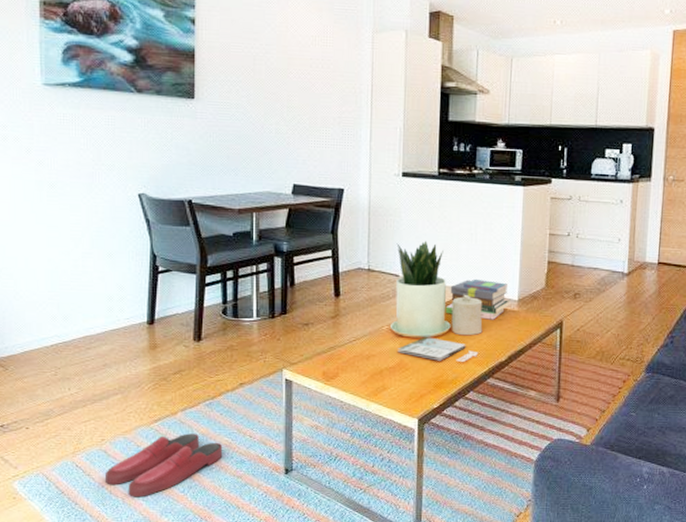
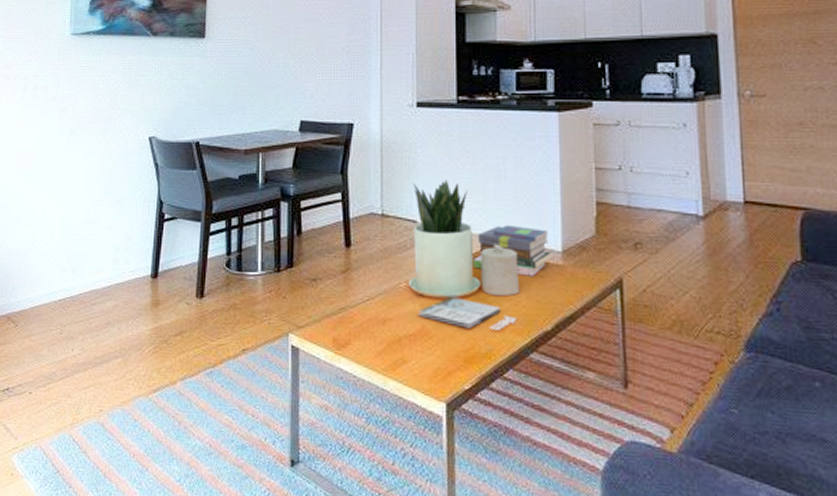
slippers: present [104,433,223,498] -> none [100,408,223,485]

